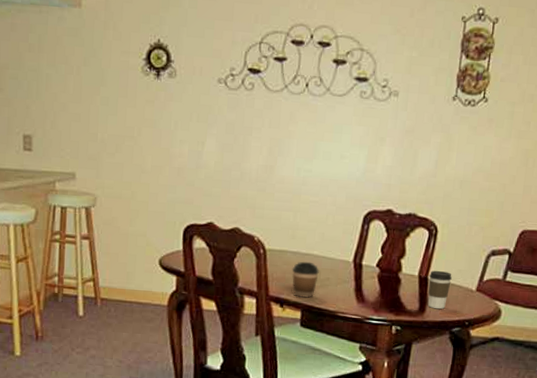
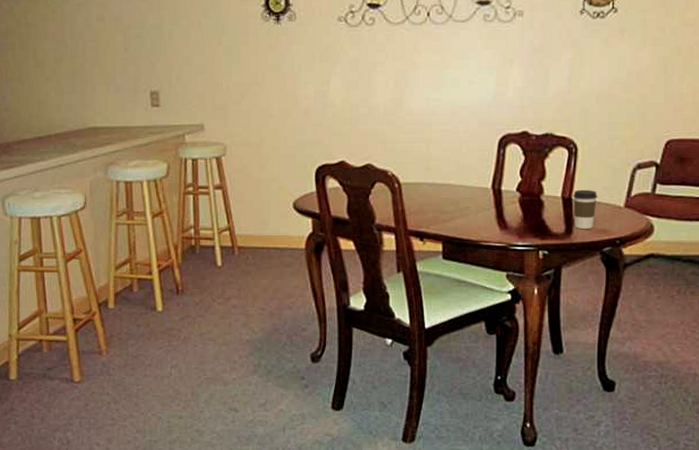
coffee cup: present [292,261,319,298] -> none [429,192,457,229]

